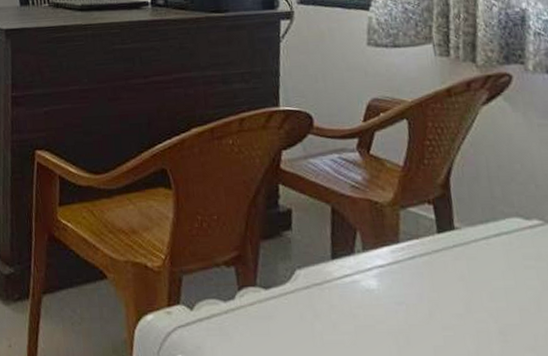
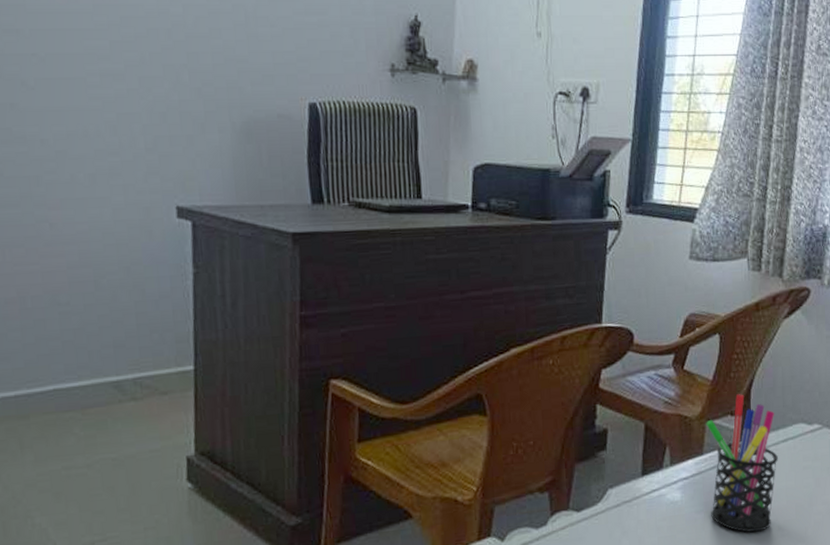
pen holder: none [400,182,491,333] -> present [706,394,778,533]

